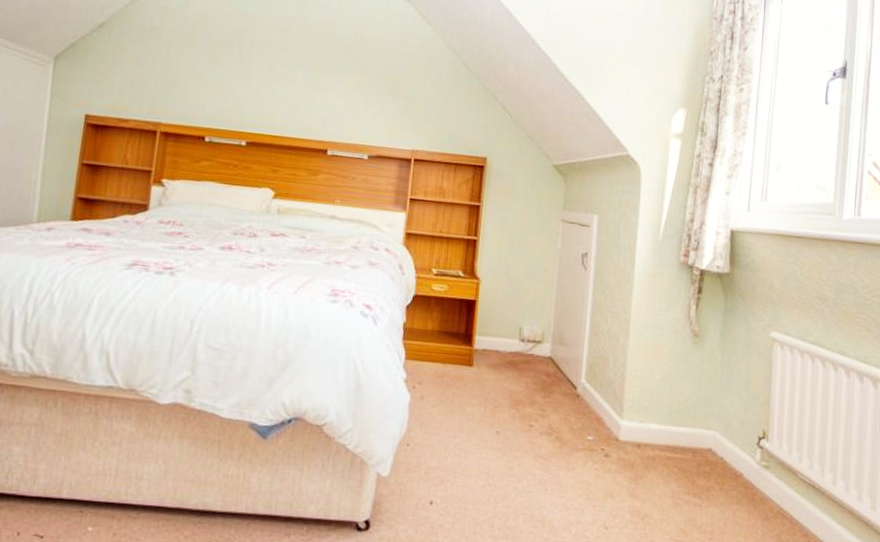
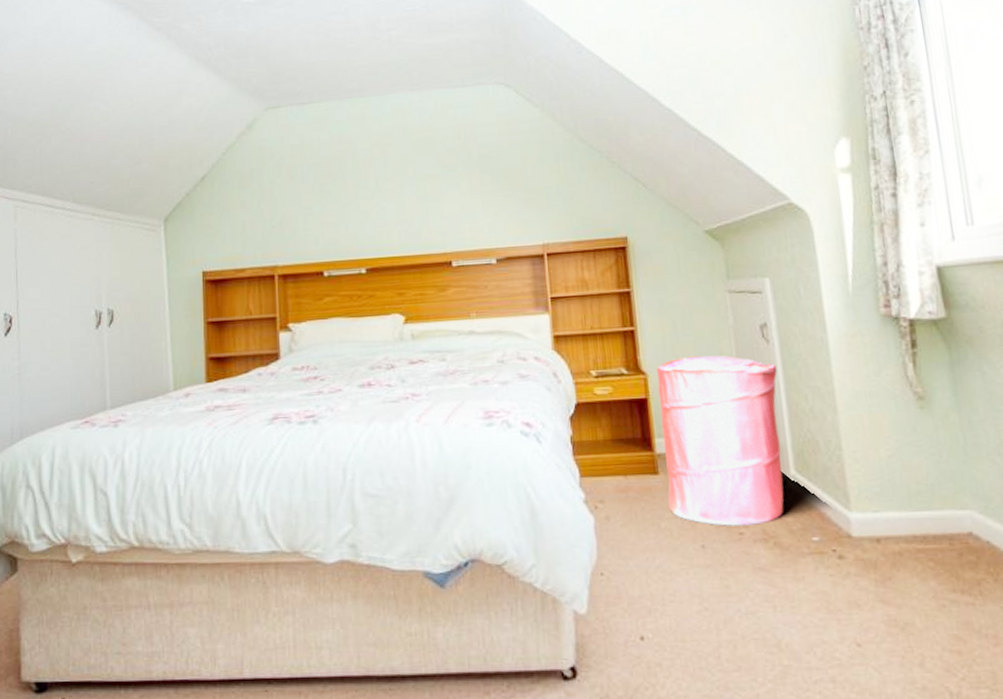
laundry hamper: none [476,270,588,420] -> present [656,355,784,526]

